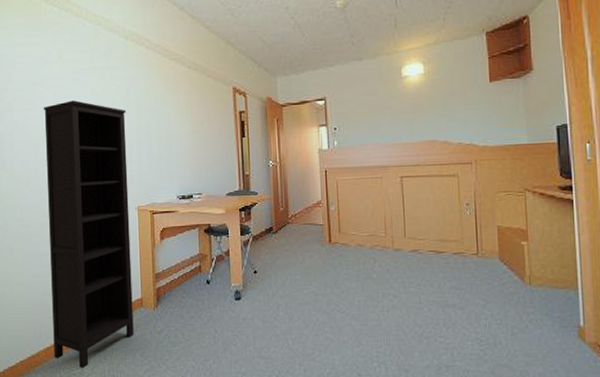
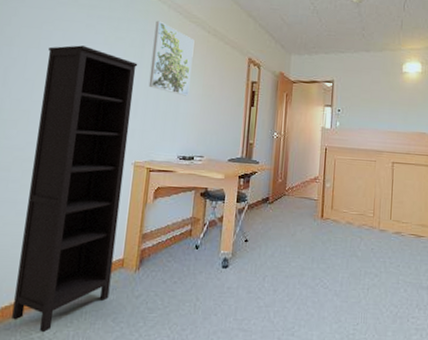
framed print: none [137,64,179,136] -> present [148,21,195,96]

